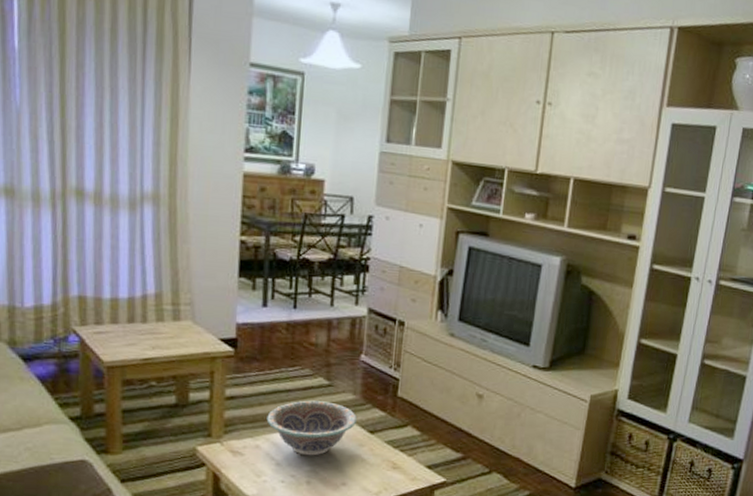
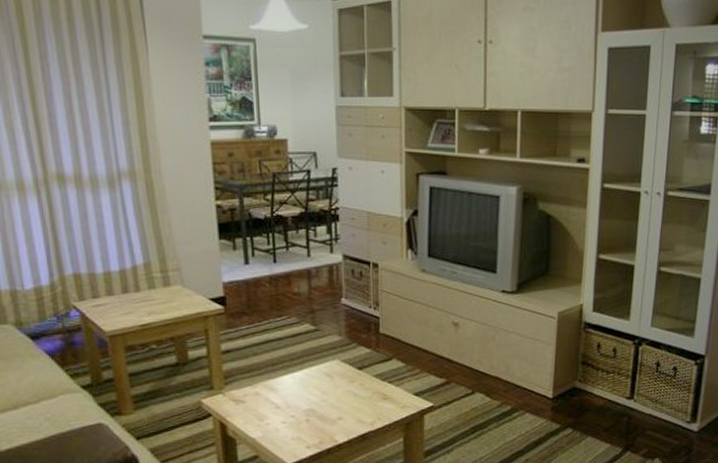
decorative bowl: present [266,400,357,456] -> none [262,345,345,397]

